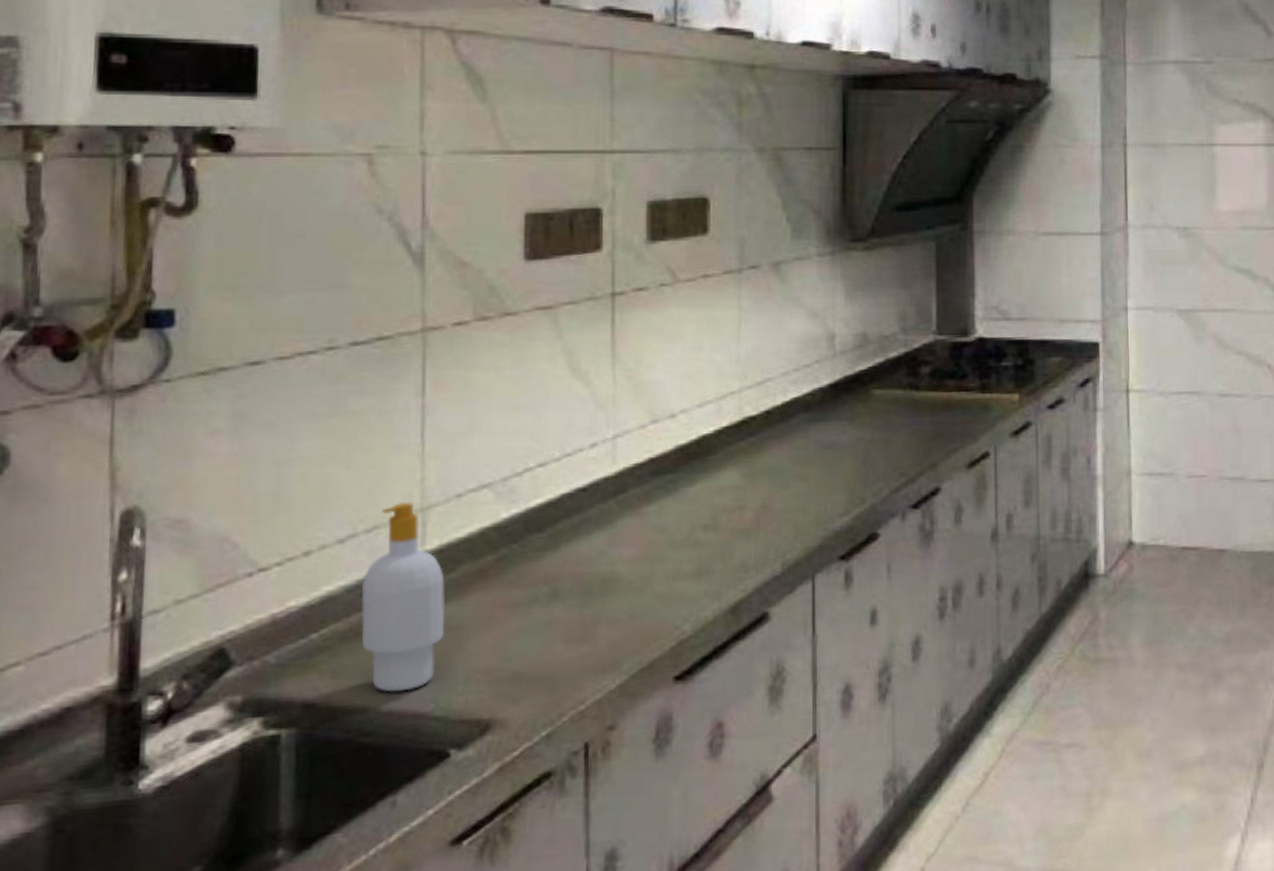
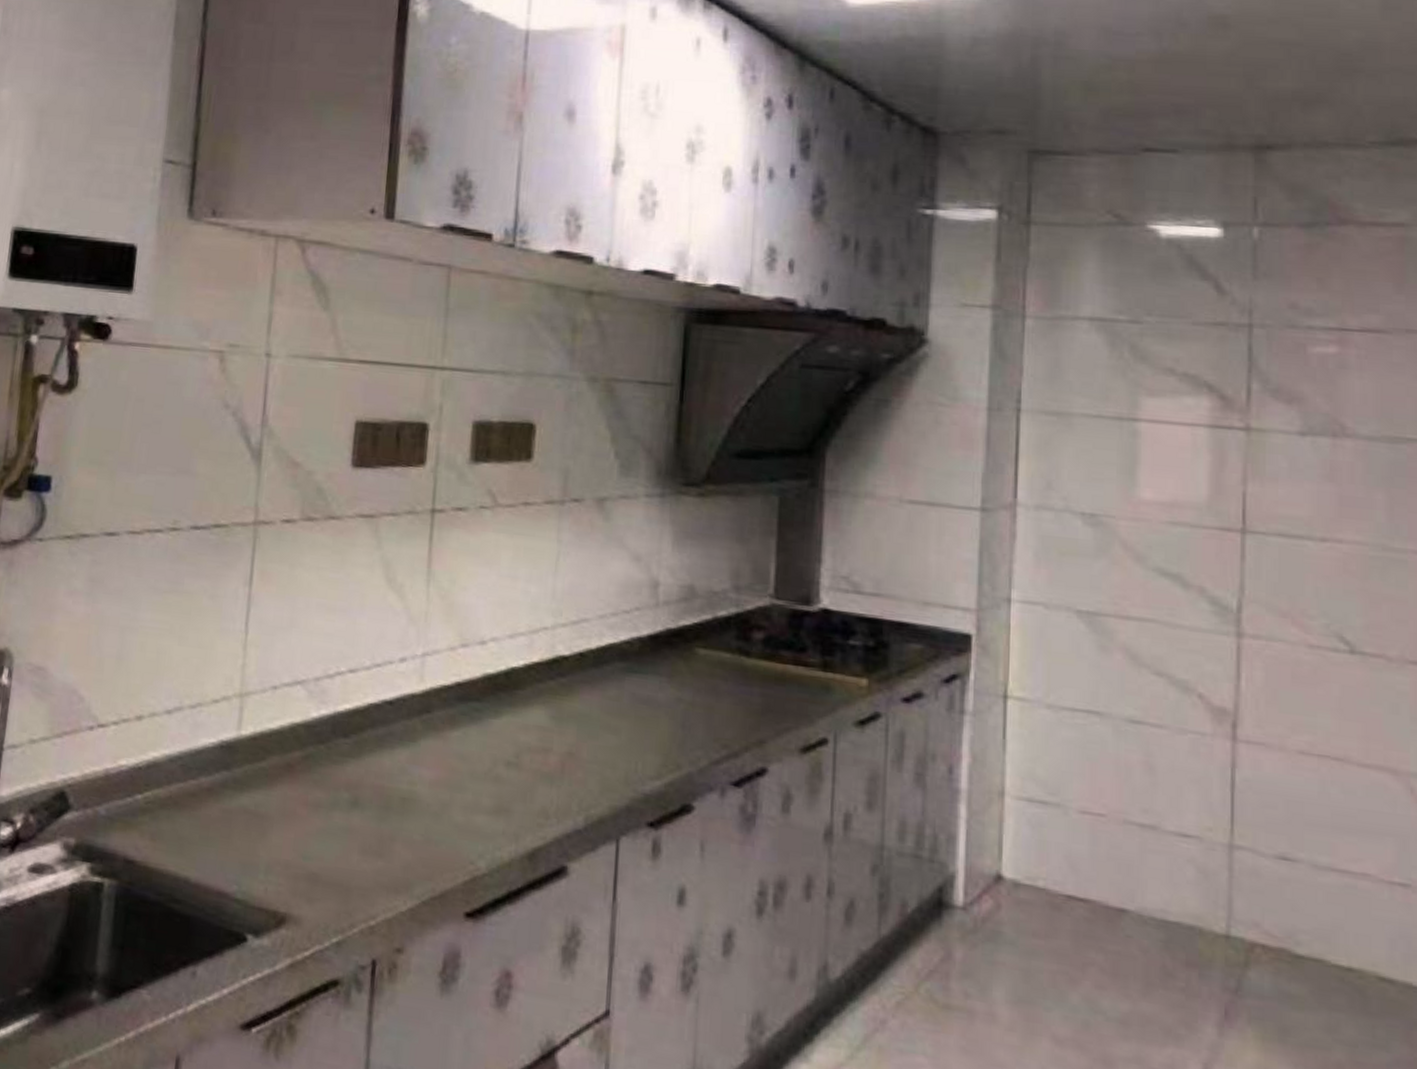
soap bottle: present [361,501,446,692] -> none [179,684,256,868]

